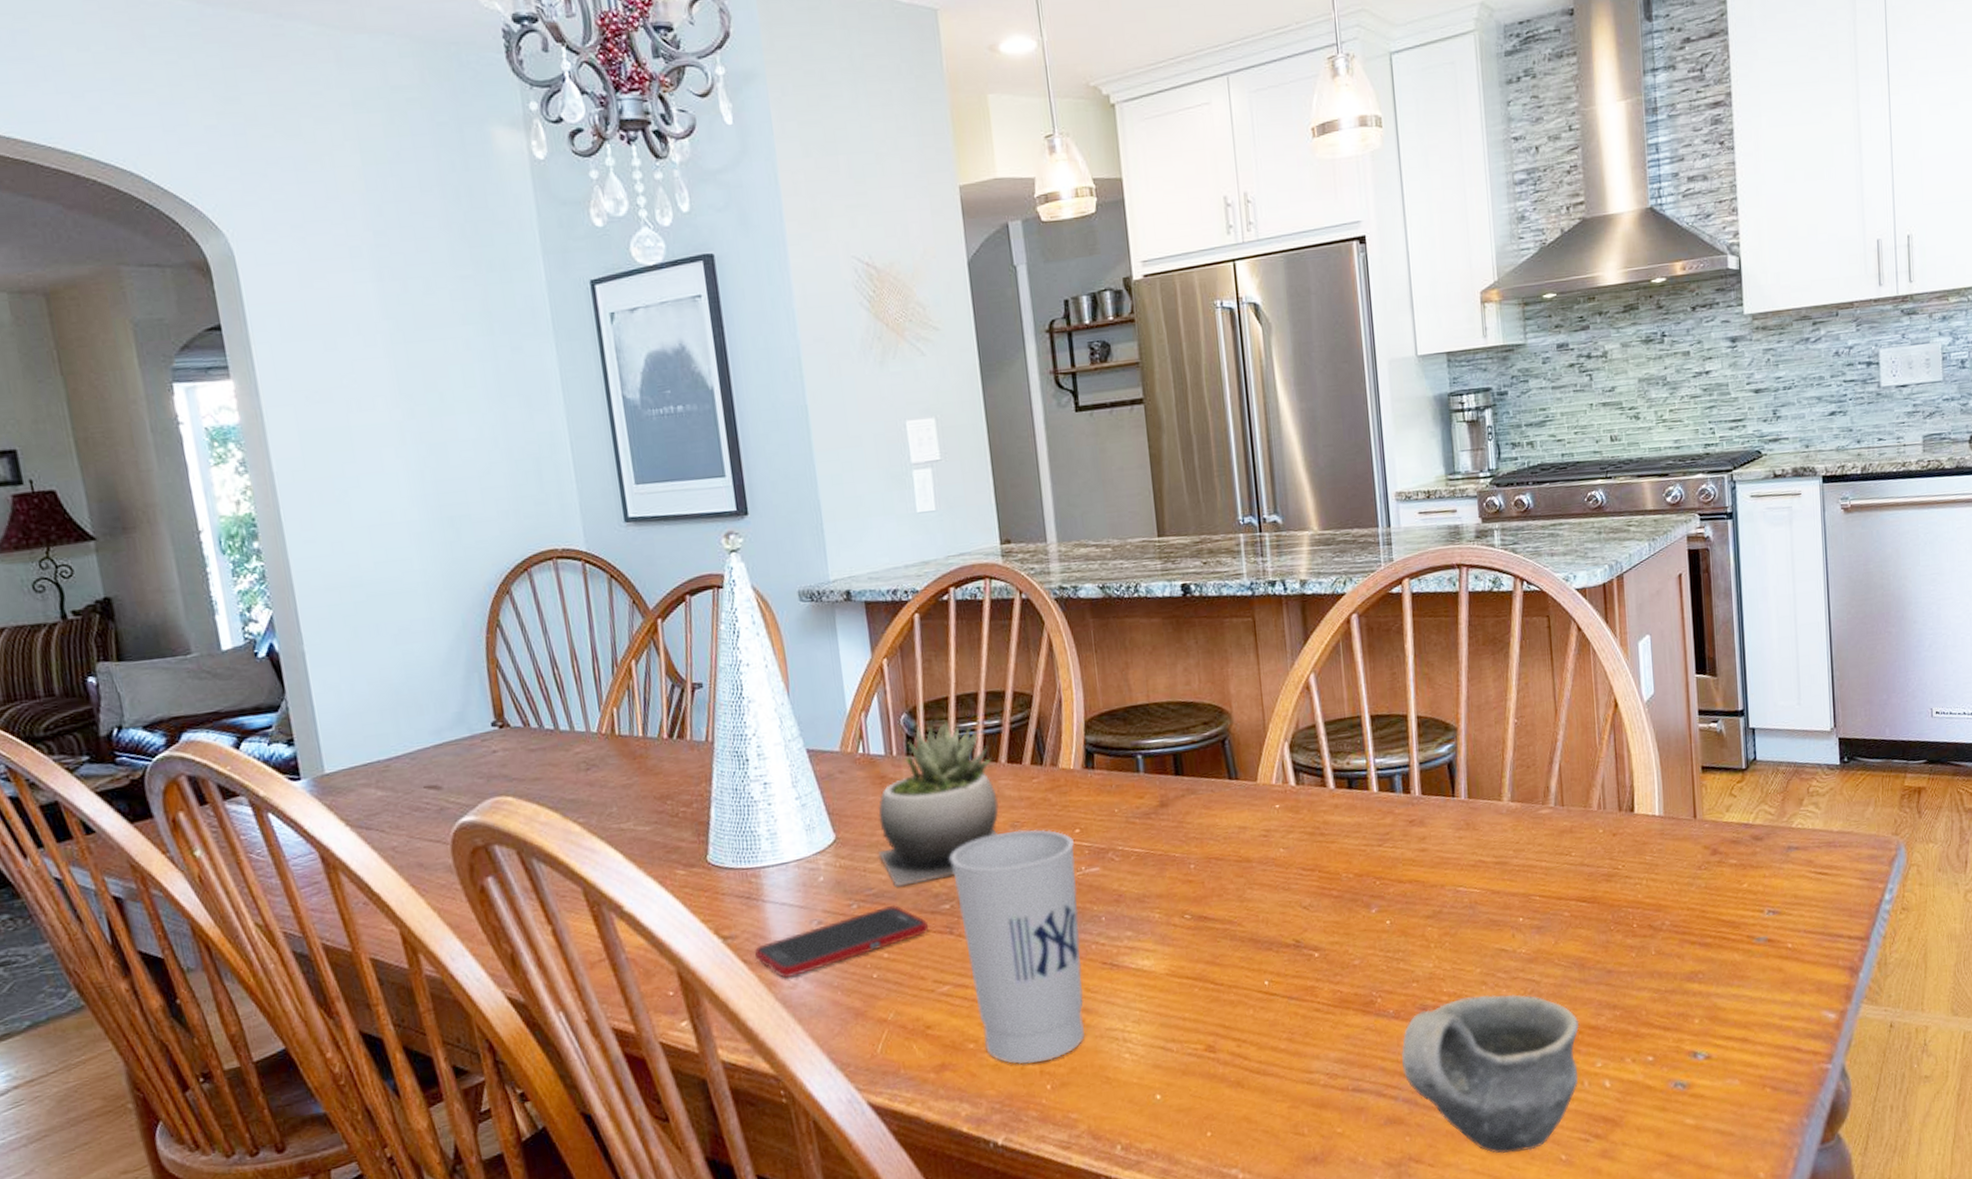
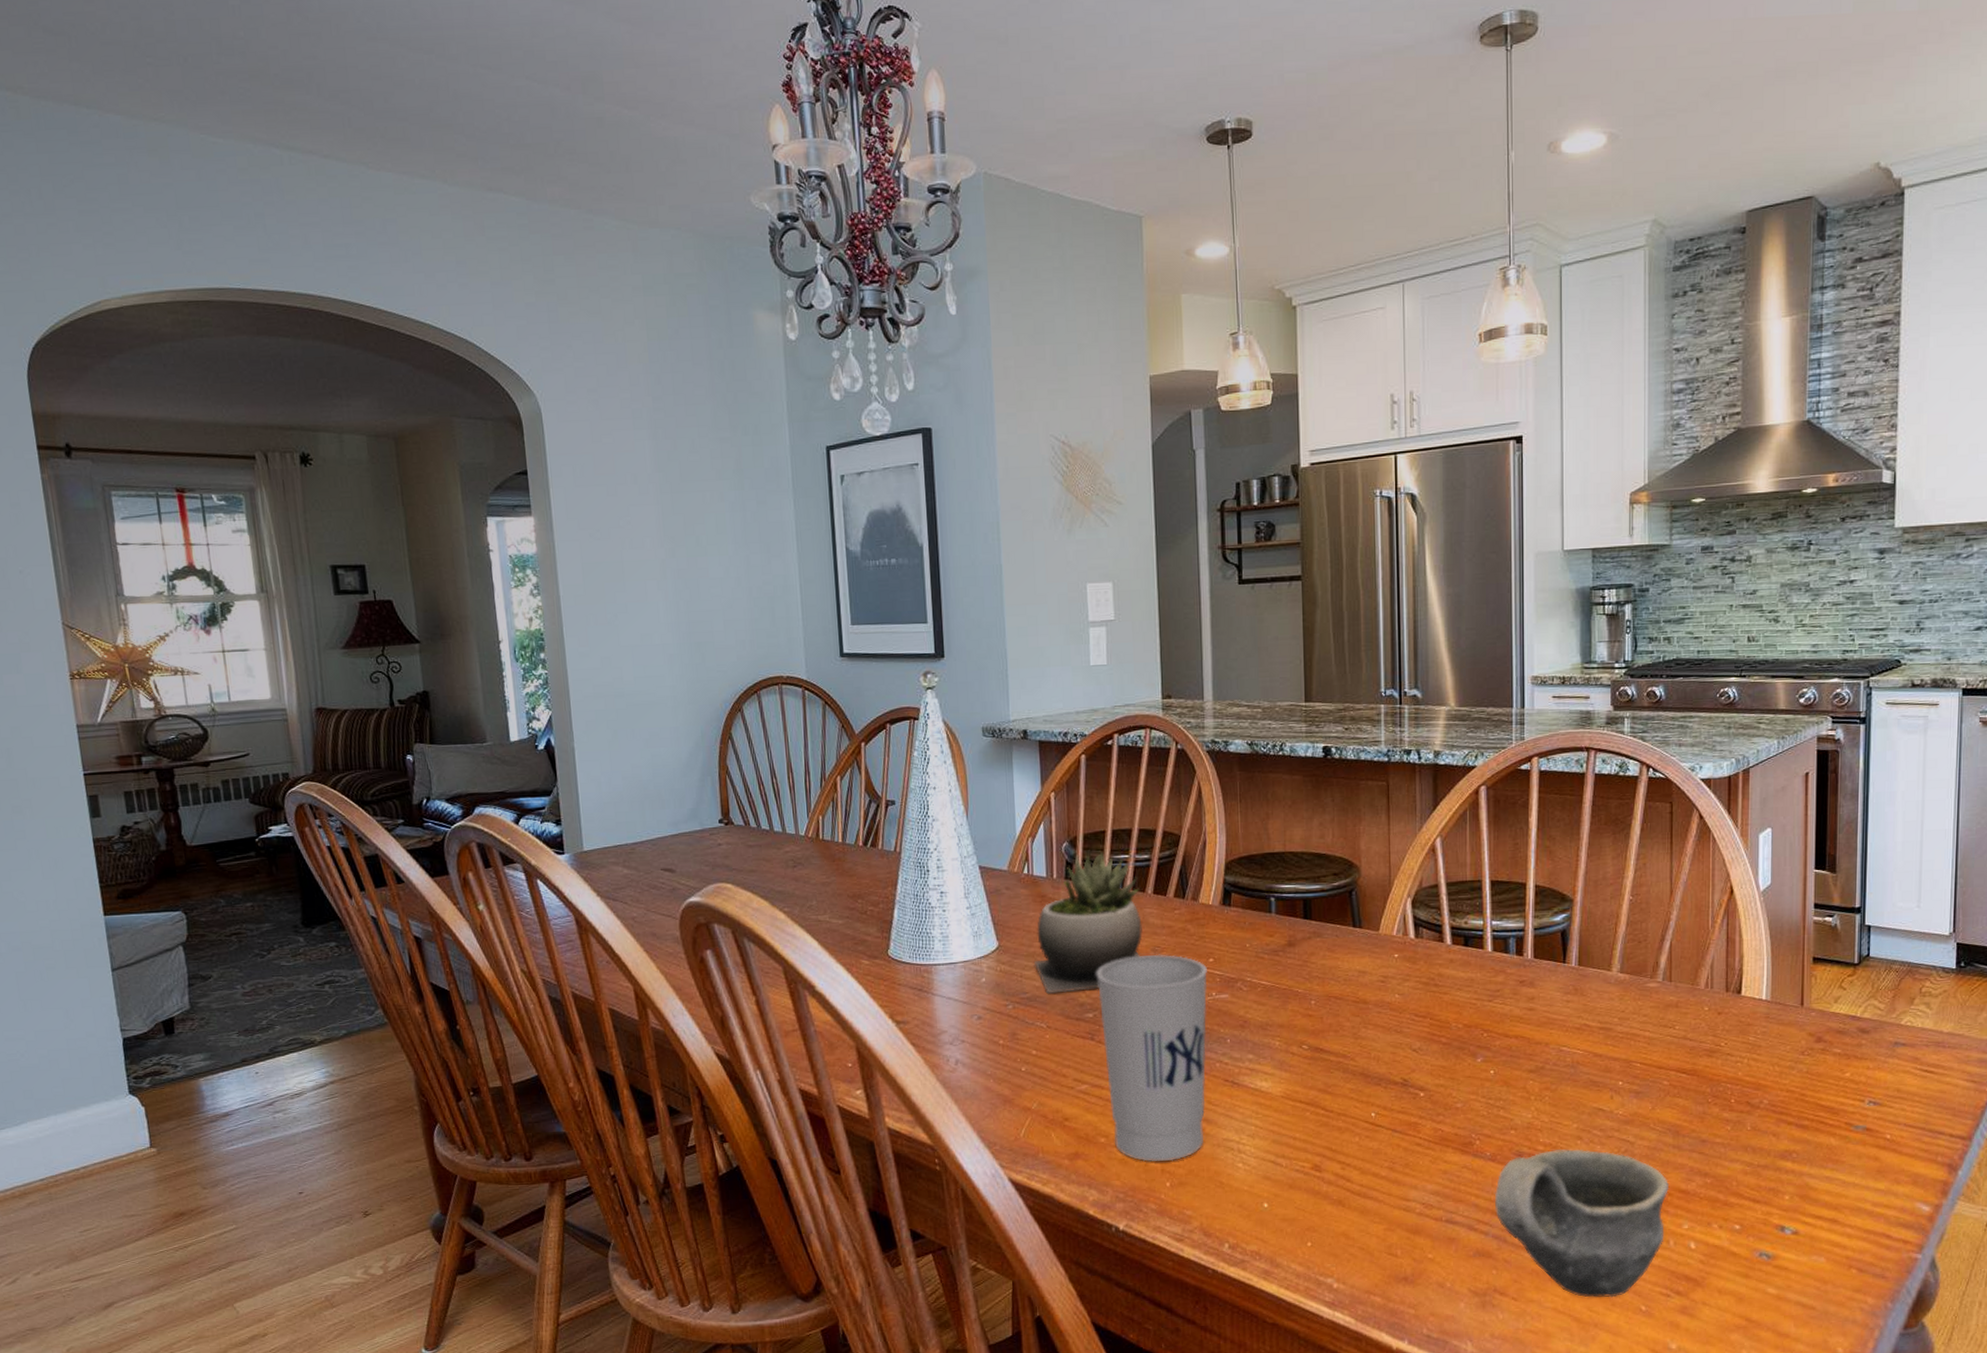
cell phone: present [754,905,929,978] -> none [922,1010,1073,1062]

